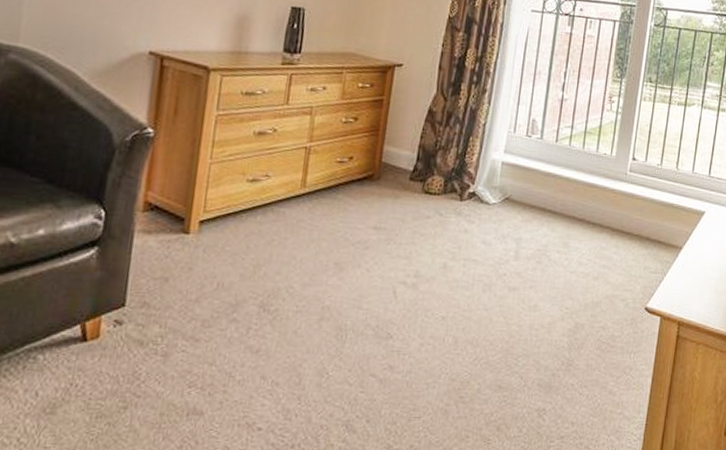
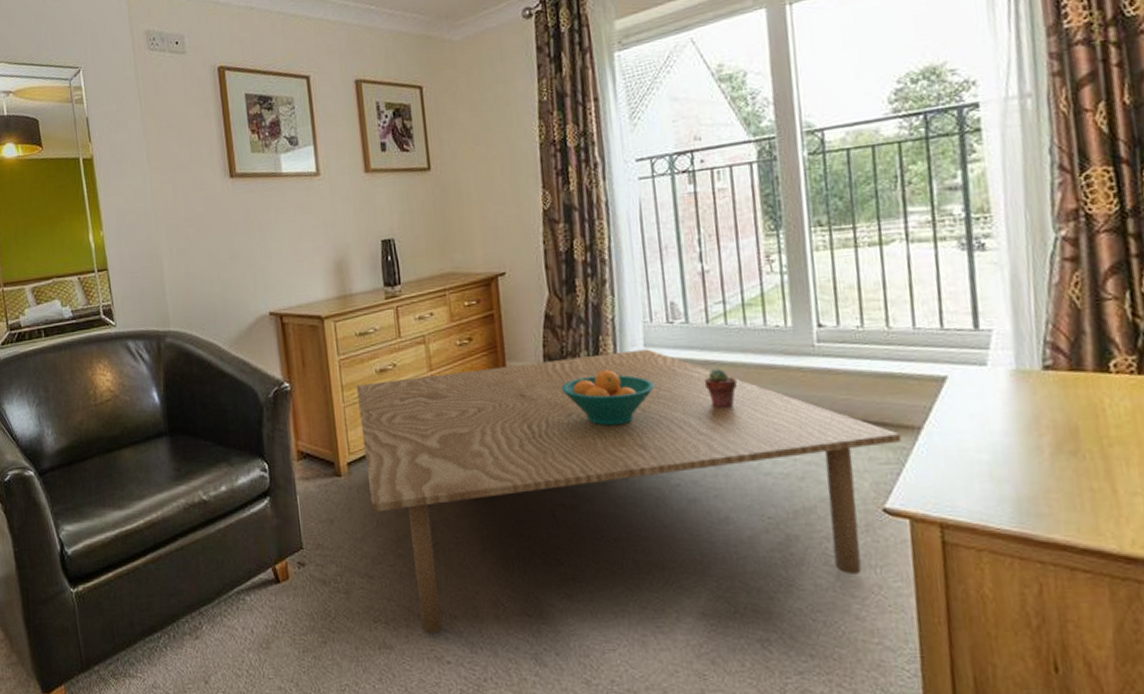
coffee table: none [215,143,668,400] -> present [356,349,902,634]
fruit bowl: none [428,166,505,218] -> present [561,369,655,426]
potted succulent: none [543,180,567,214] -> present [703,368,737,408]

